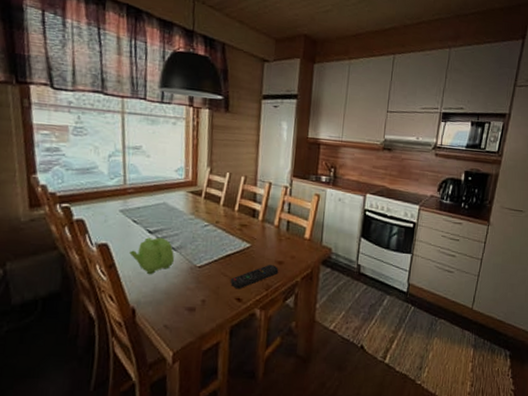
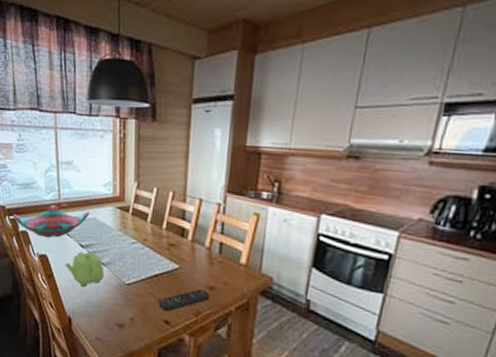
decorative bowl: none [65,190,160,225] -> present [13,205,90,238]

